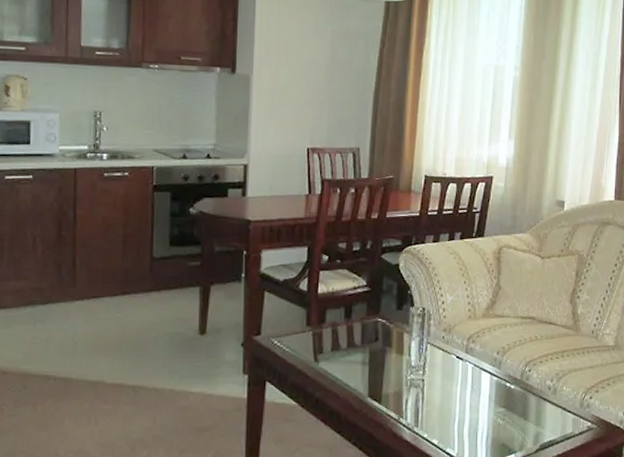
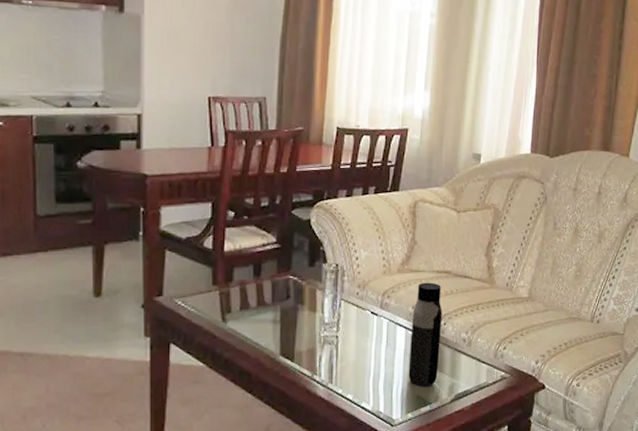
water bottle: none [493,327,527,434] -> present [408,282,443,387]

